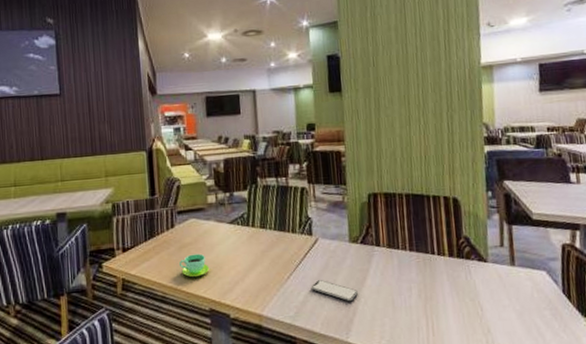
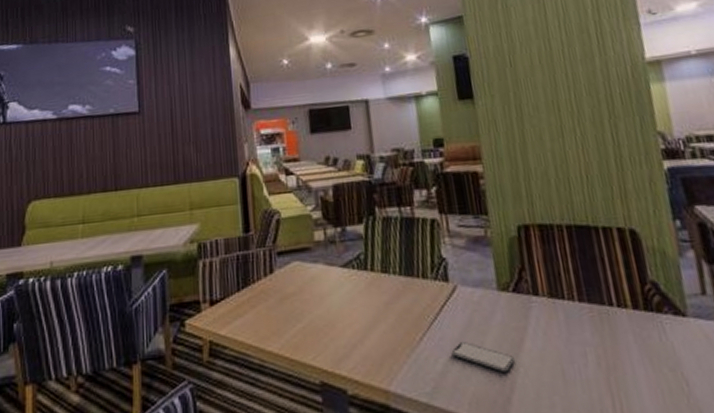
cup: present [180,253,210,278] -> none [281,307,319,339]

